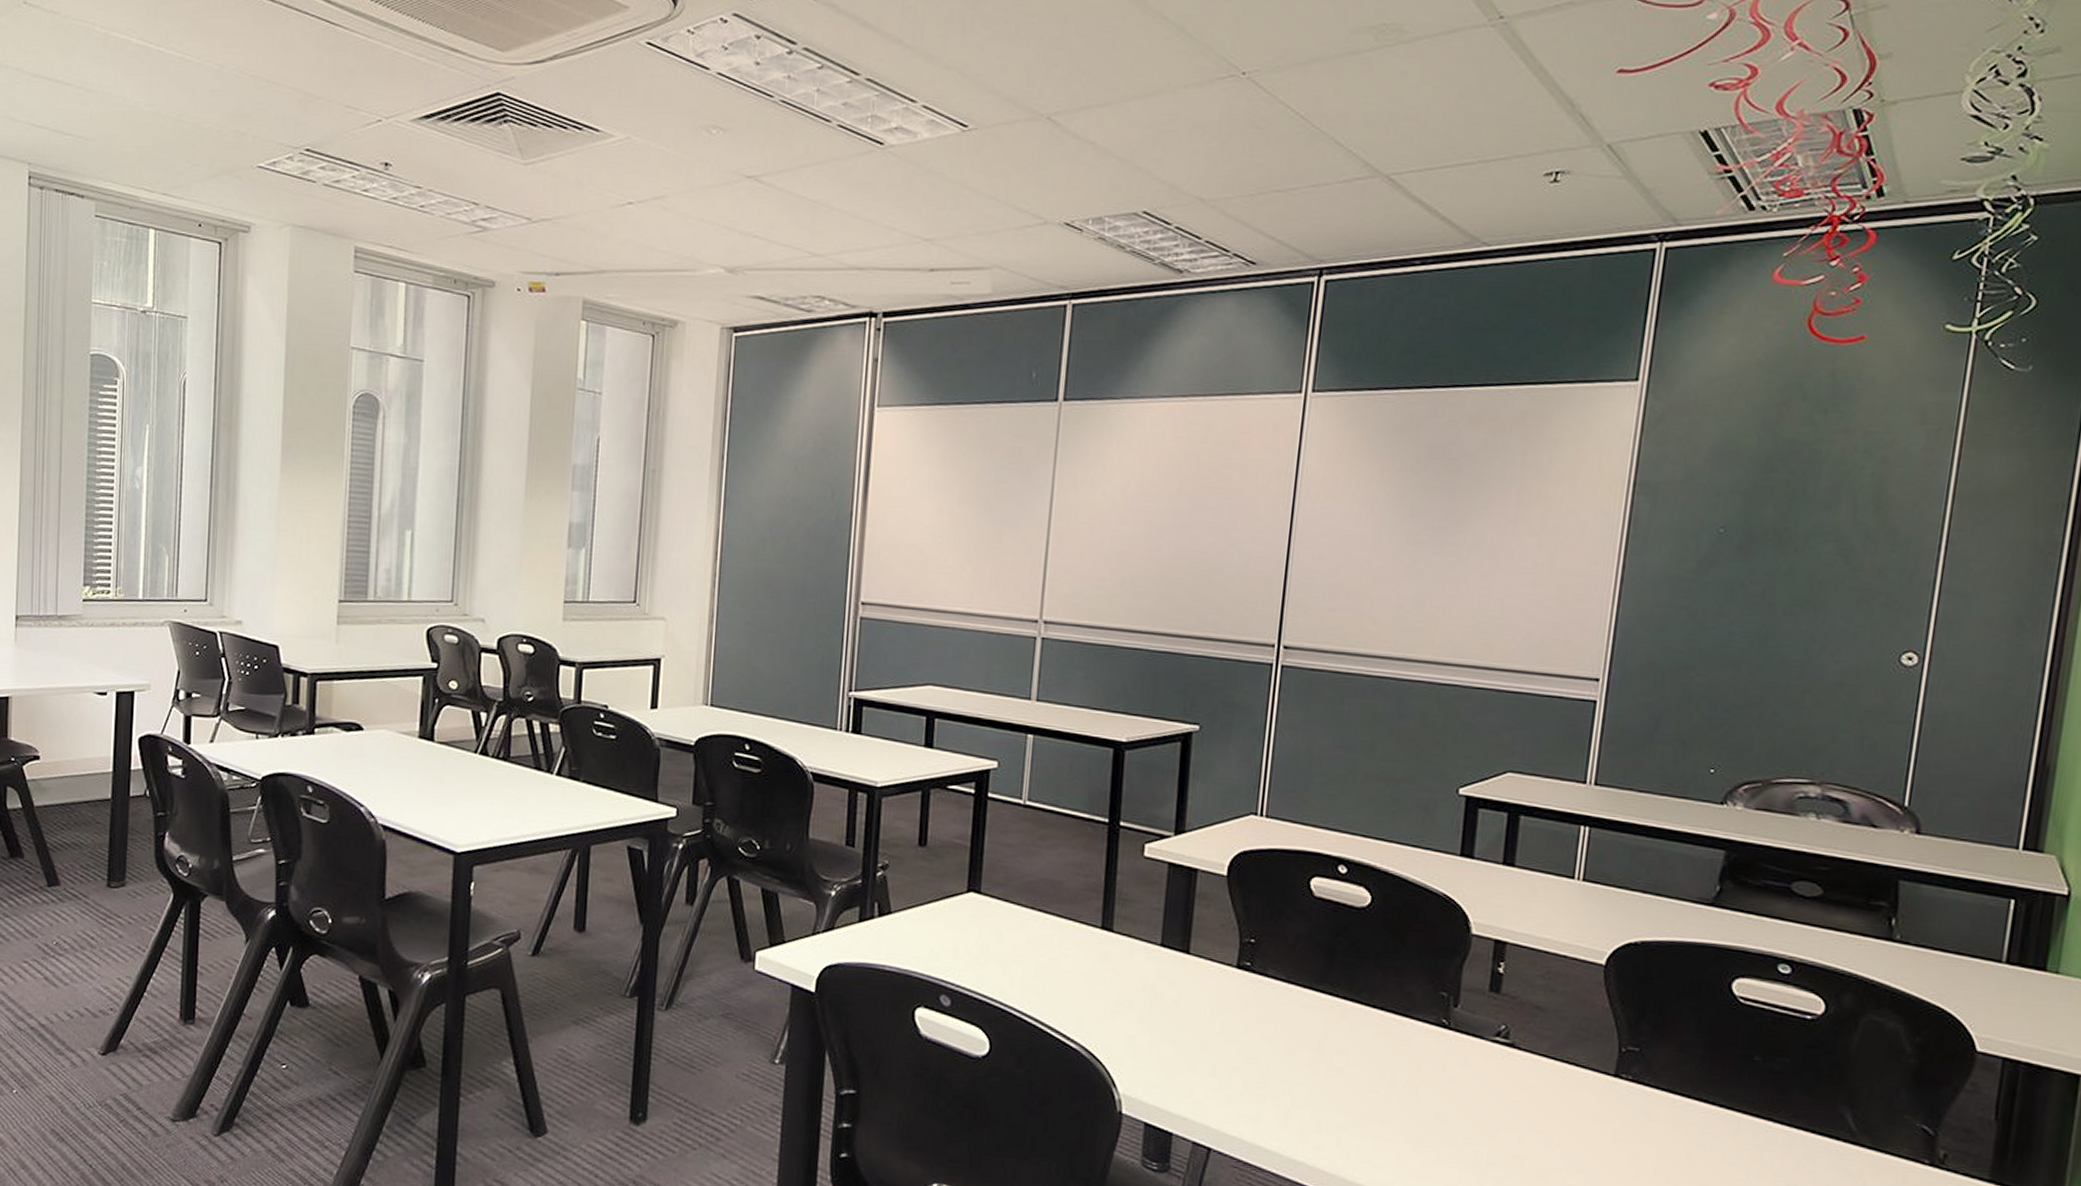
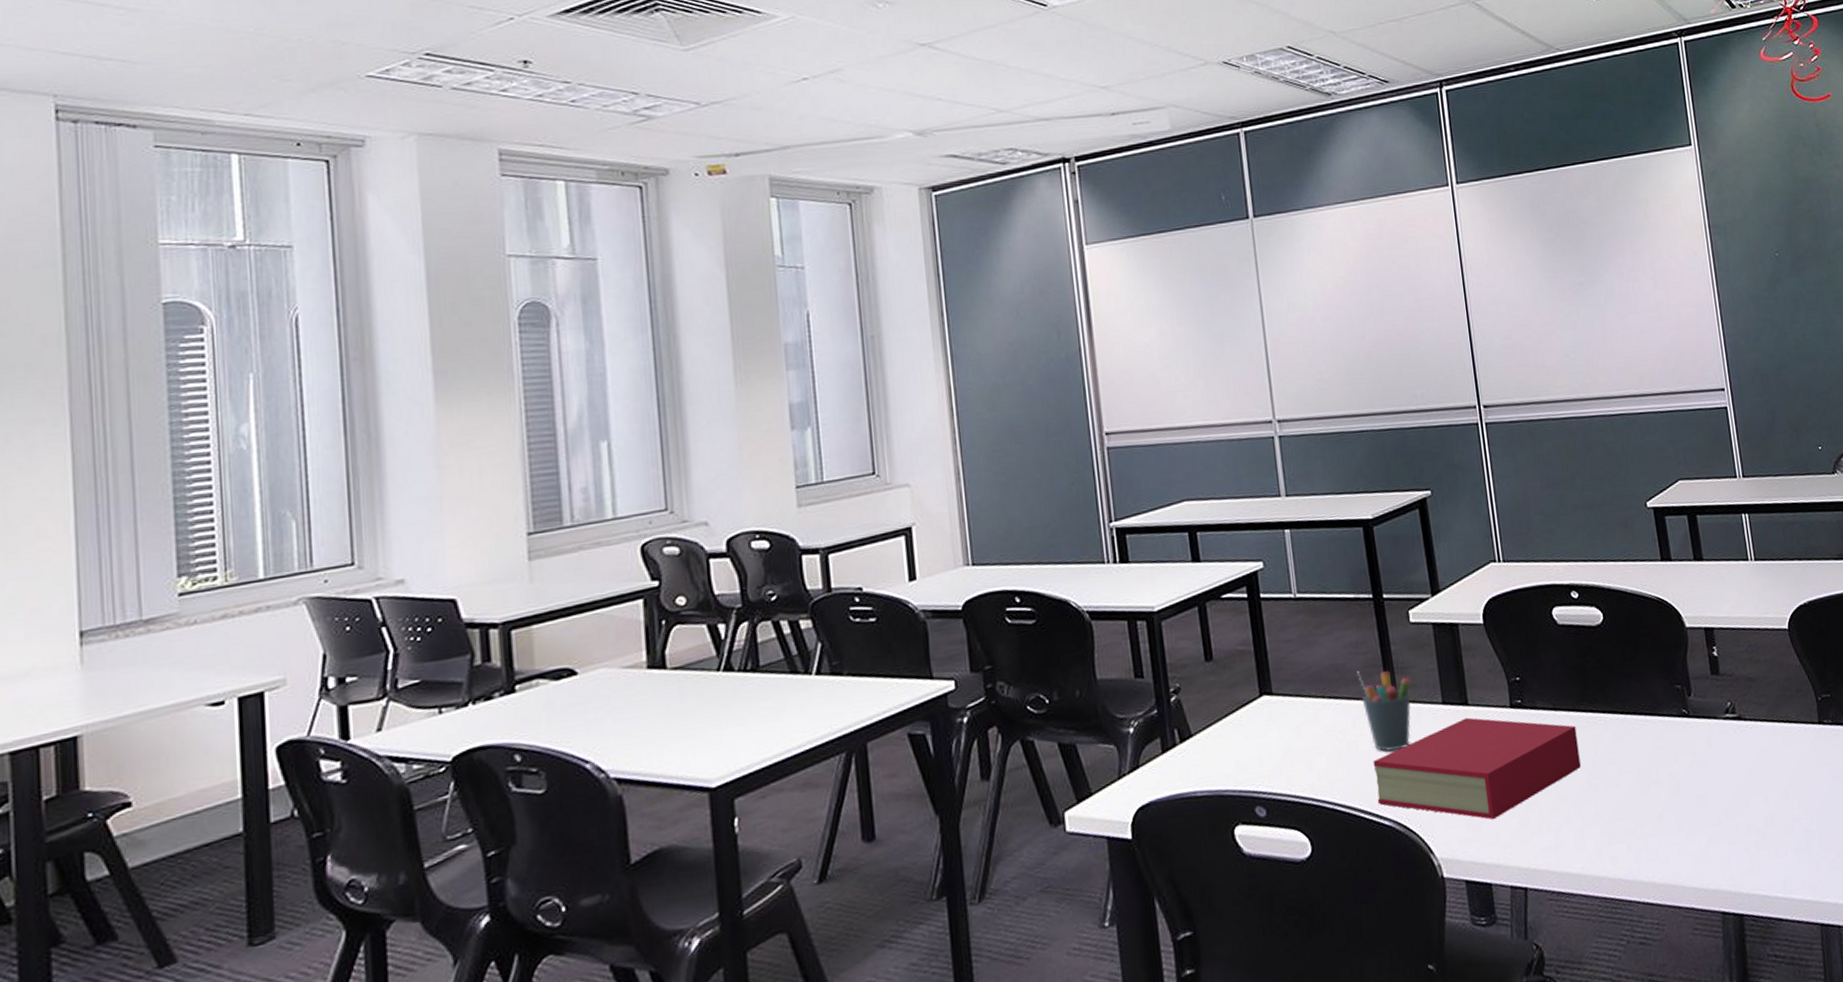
book: none [1067,965,1308,1073] -> present [1373,717,1581,820]
pen holder: none [1073,892,1132,979] -> present [1357,671,1412,751]

